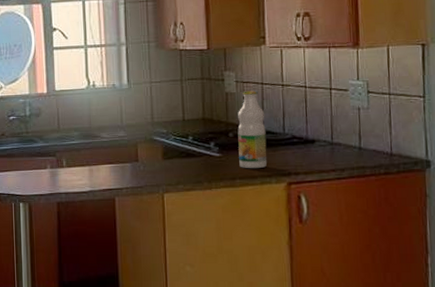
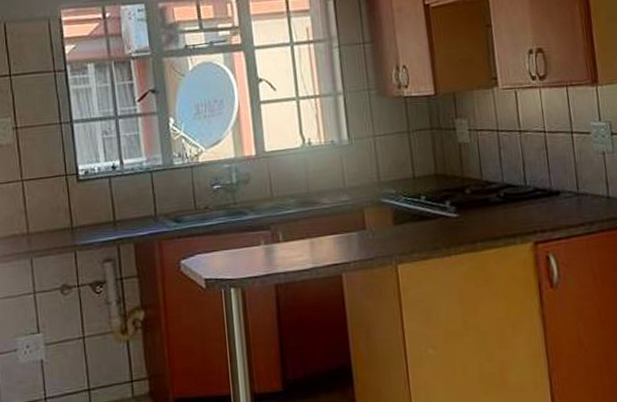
bottle: present [237,90,267,169] -> none [473,139,510,229]

